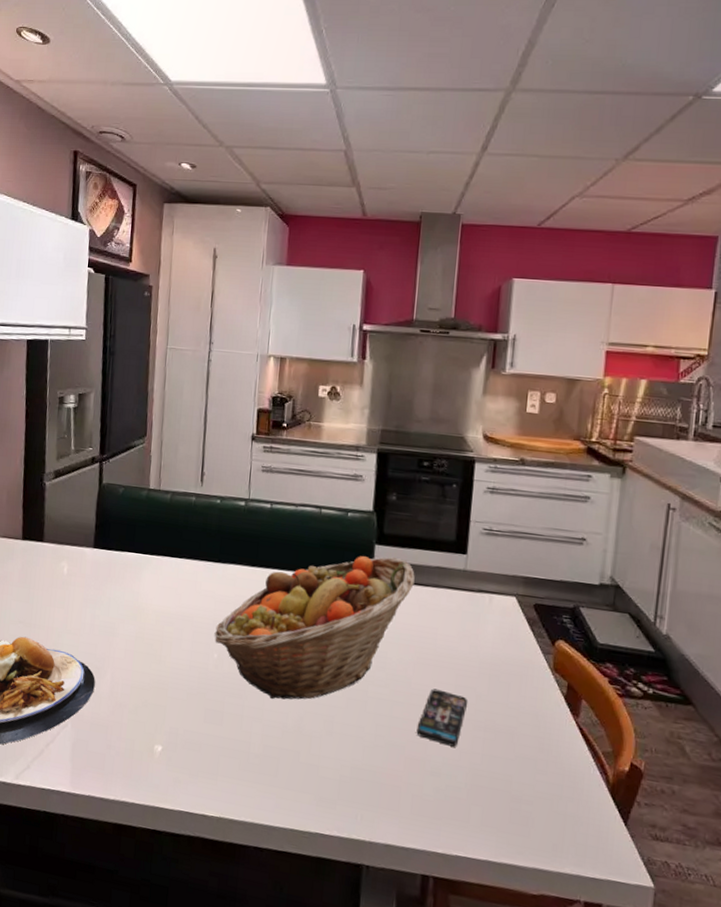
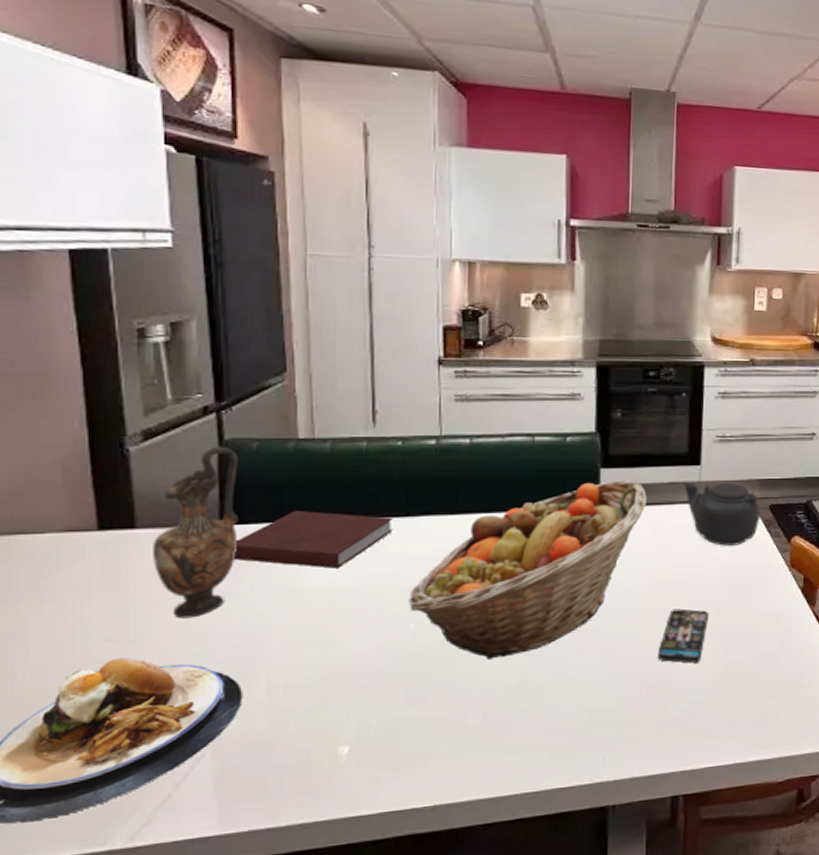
vase: none [51,488,110,616] -> present [153,446,238,619]
notebook: none [99,544,209,596] -> present [233,510,394,569]
teapot: none [448,568,525,639] -> present [682,482,761,546]

